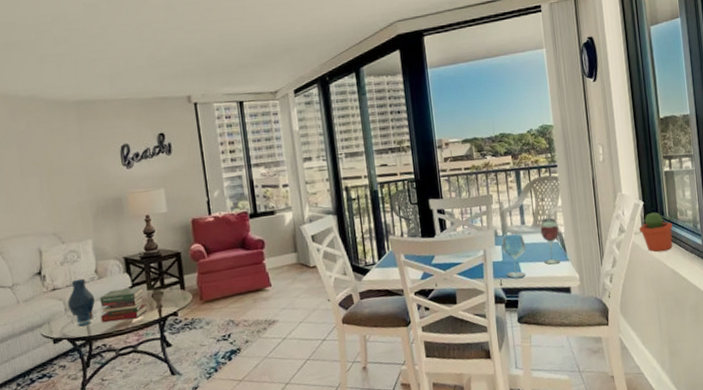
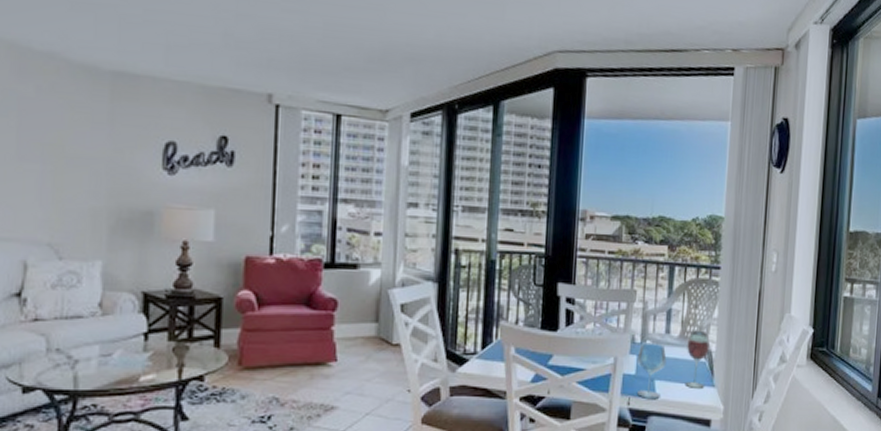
vase: present [67,278,96,327] -> none [50,311,93,376]
books: present [99,286,147,322] -> none [96,333,163,376]
succulent plant: present [638,212,673,252] -> none [802,343,842,393]

